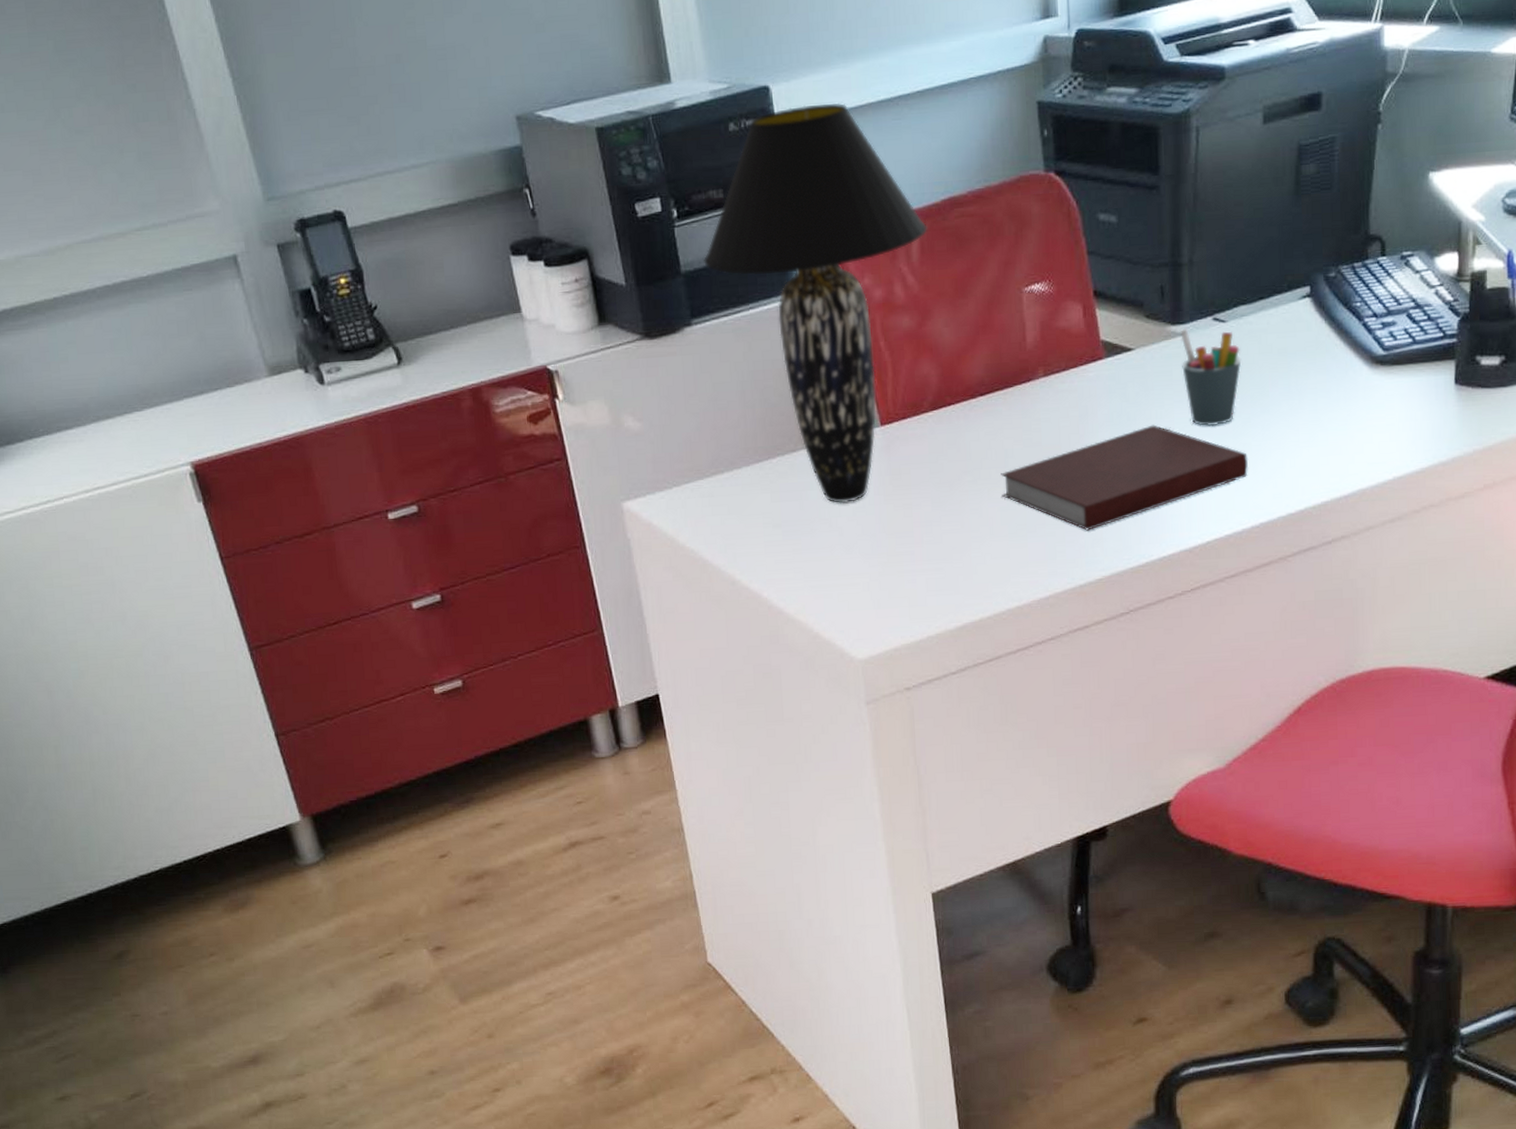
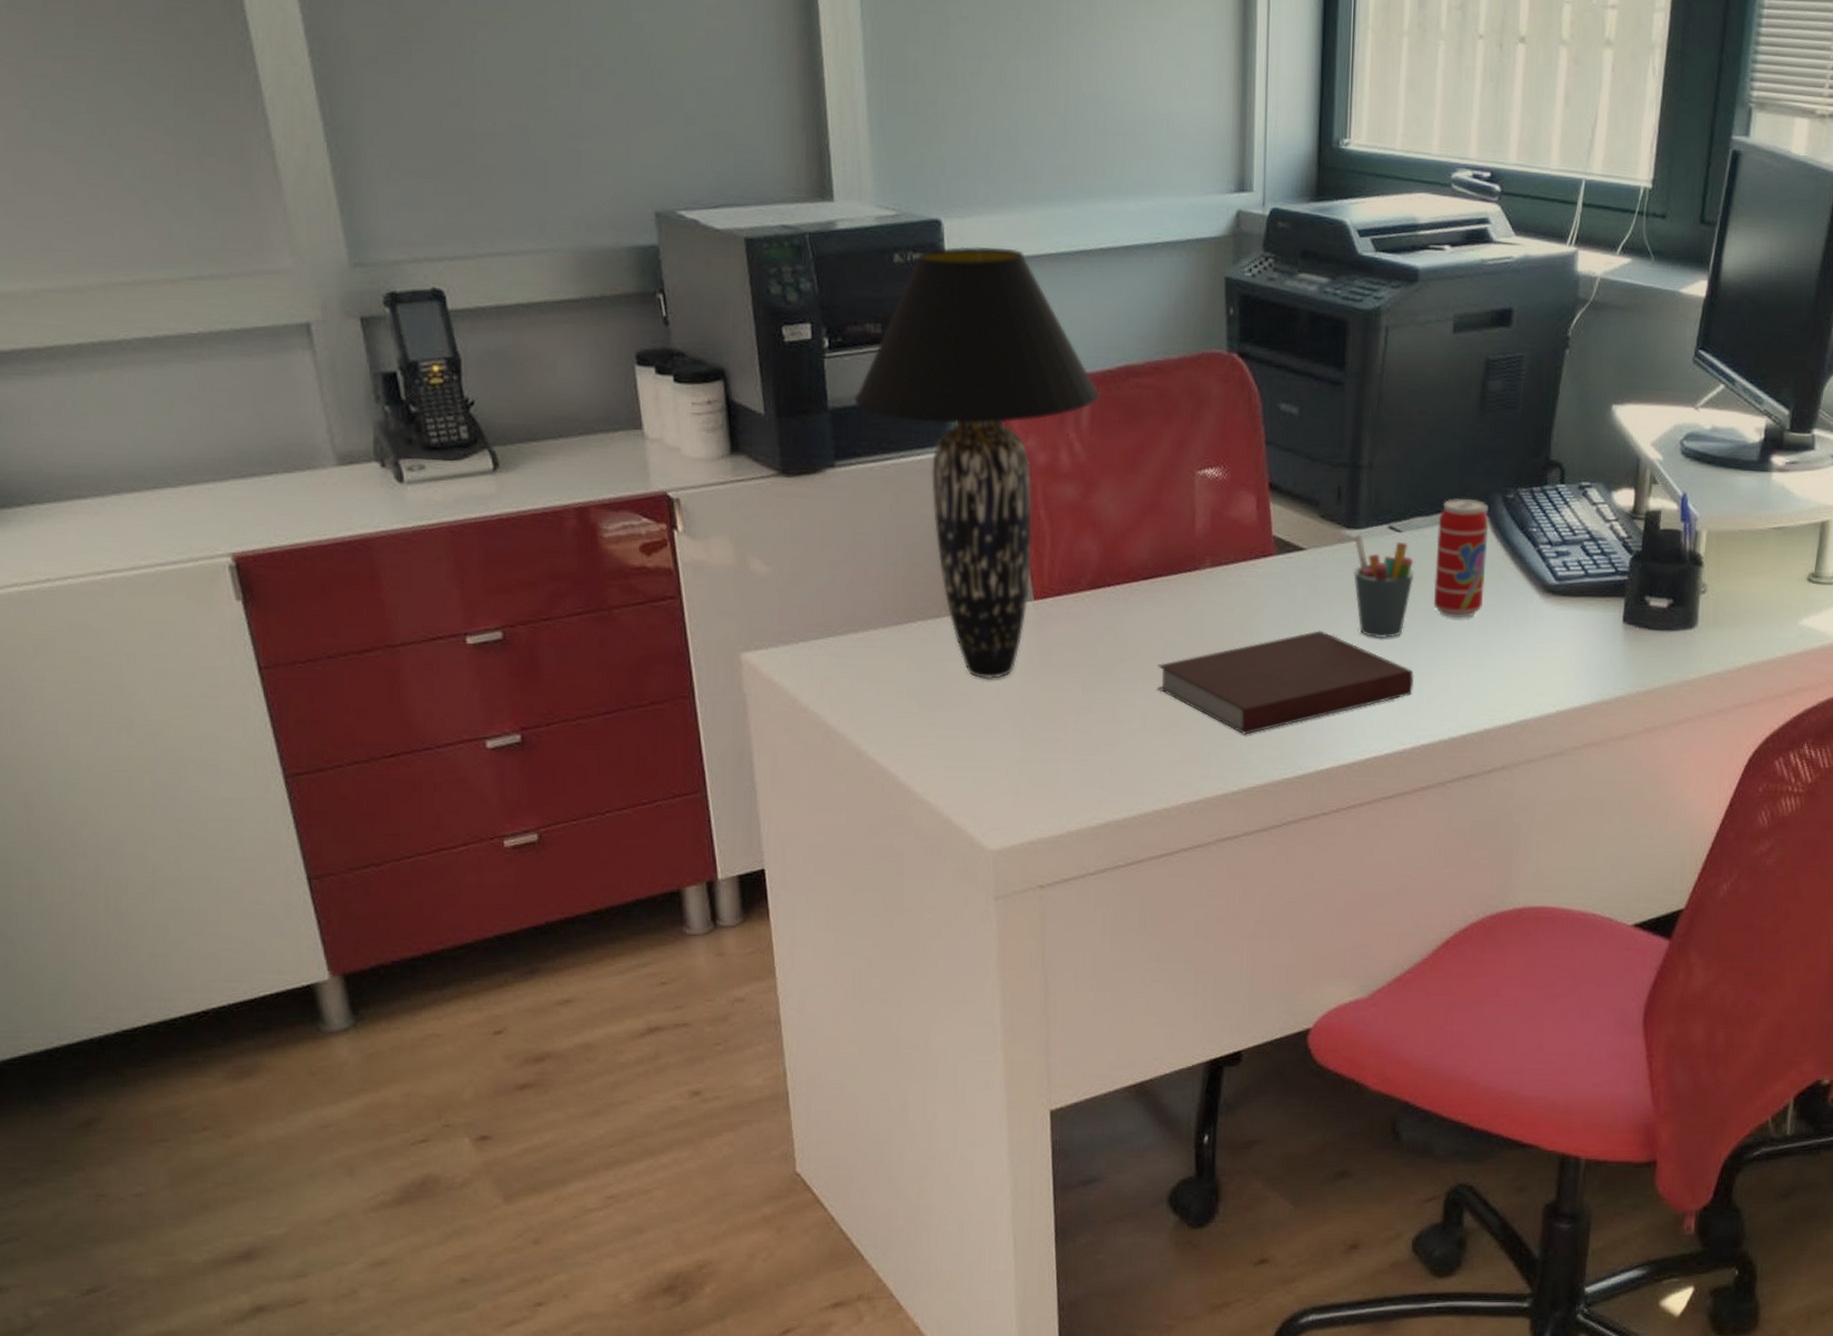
beverage can: none [1261,281,1313,399] -> present [1433,498,1489,619]

